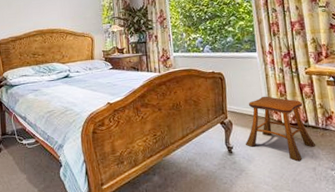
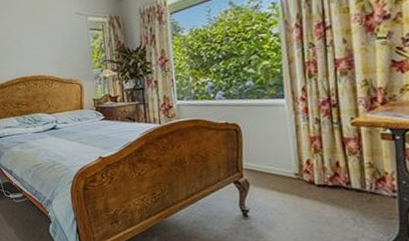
stool: present [246,96,316,162] -> none [265,151,360,230]

